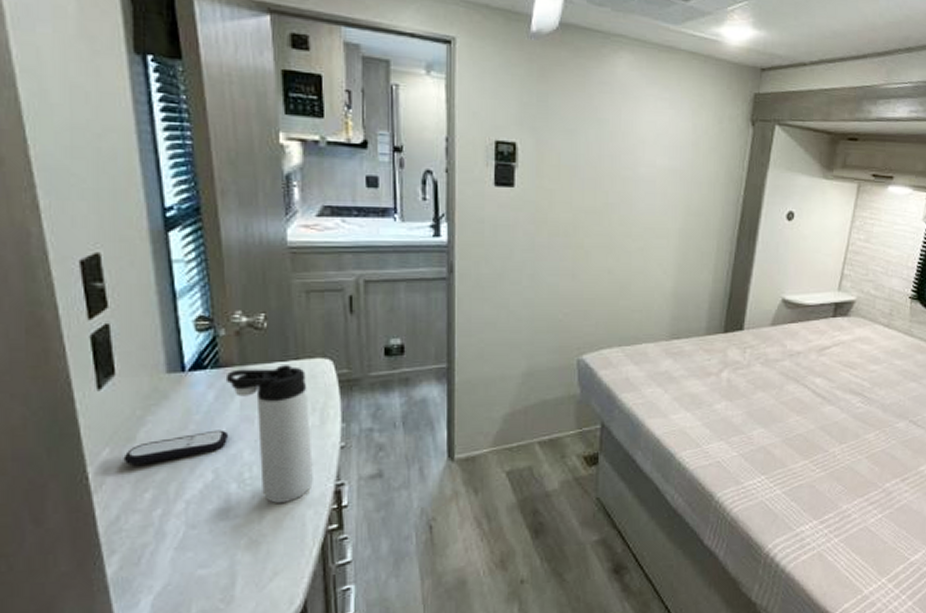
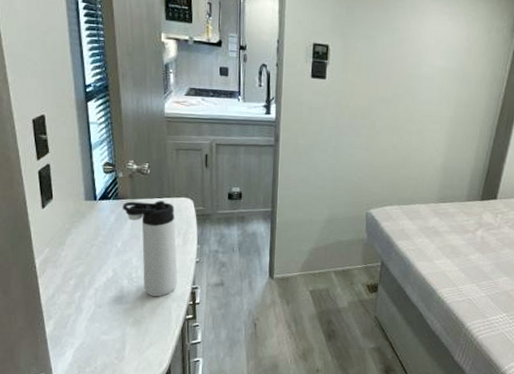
remote control: present [123,430,229,466] -> none [57,242,124,262]

